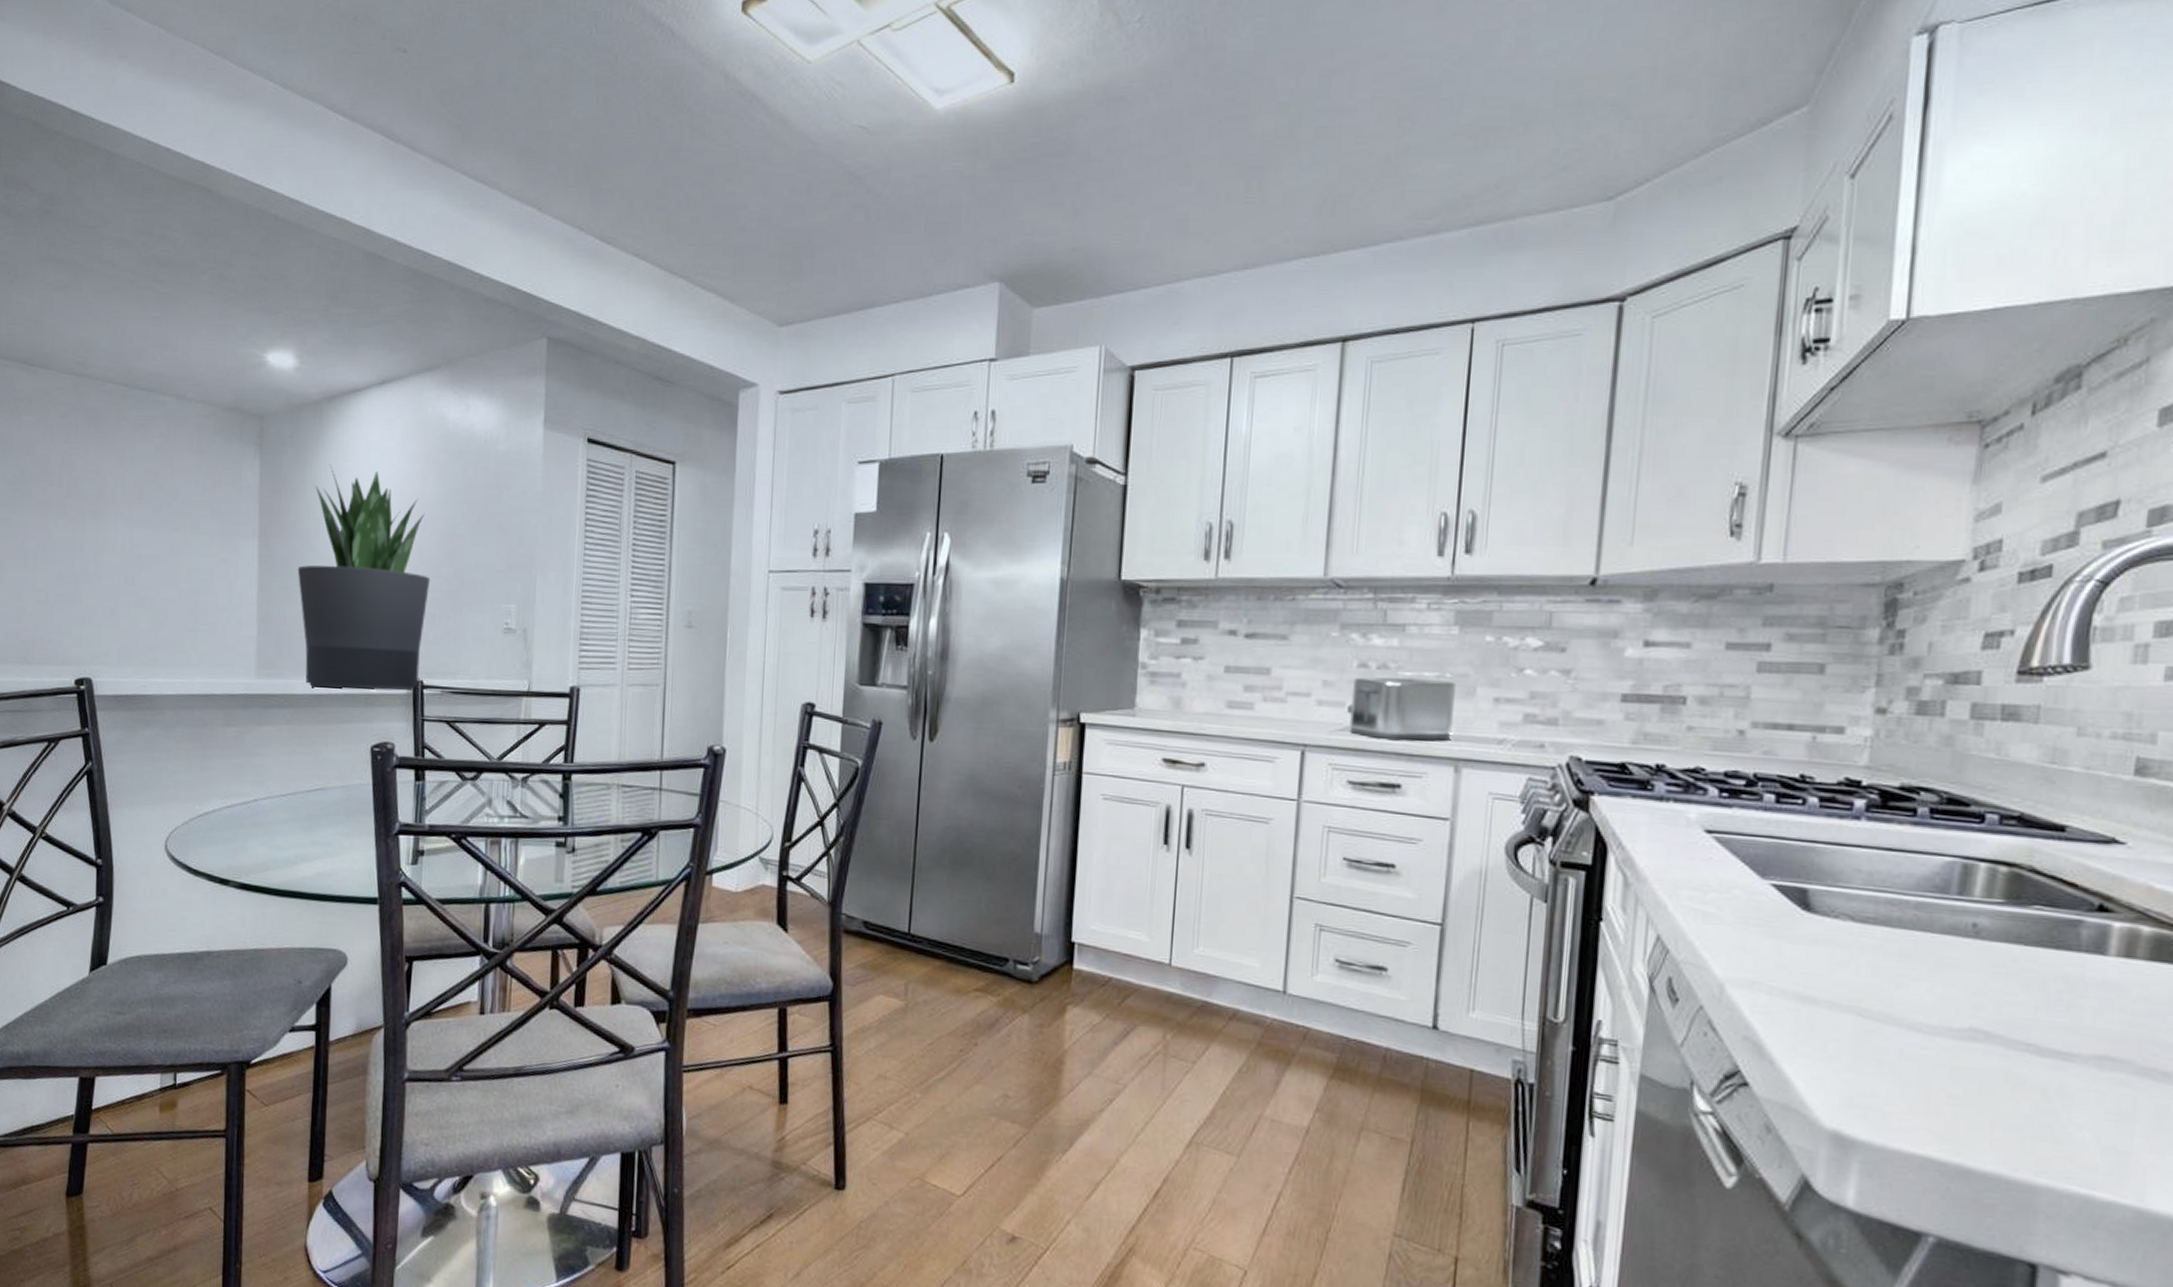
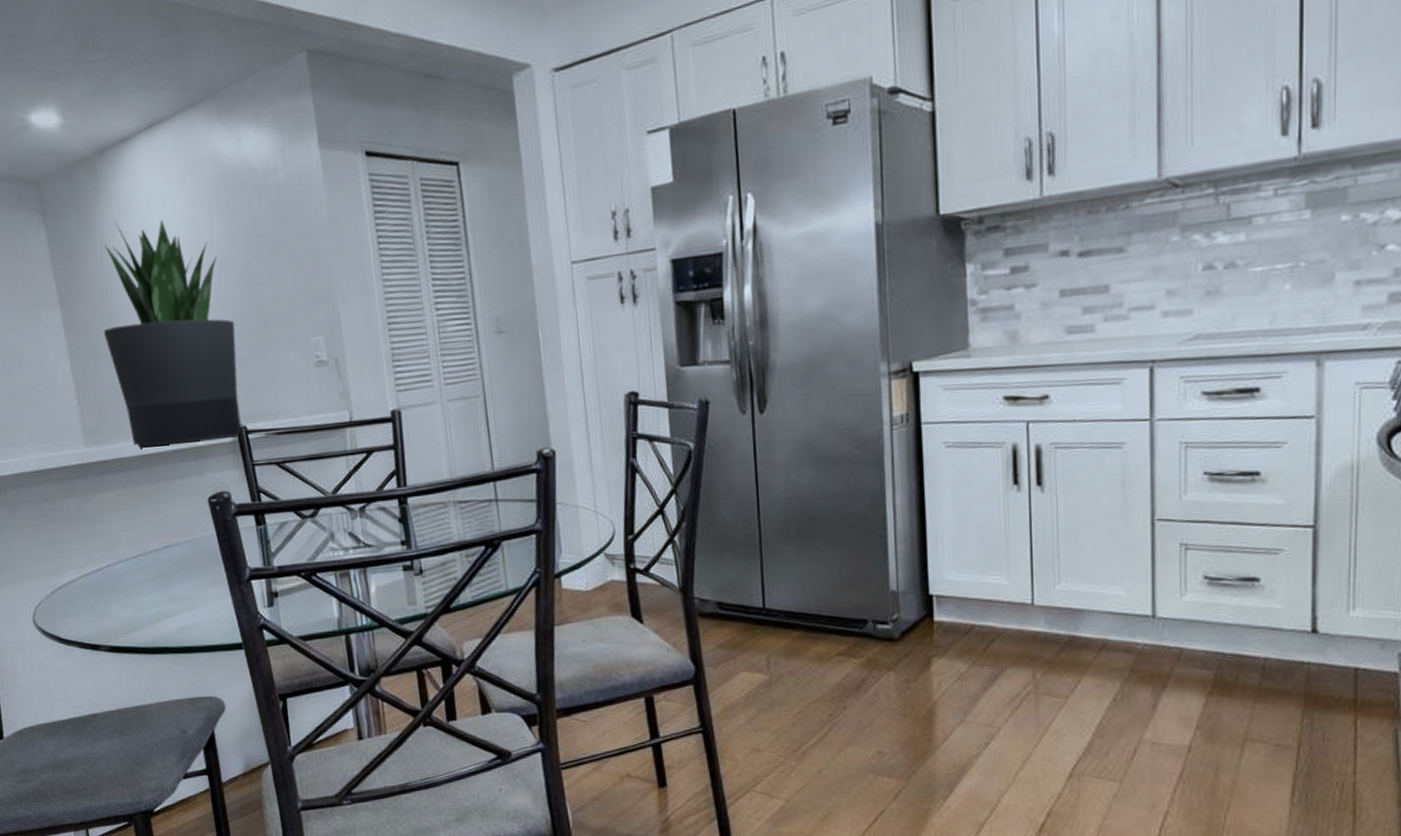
toaster: present [1347,677,1457,741] -> none [1195,270,1313,344]

